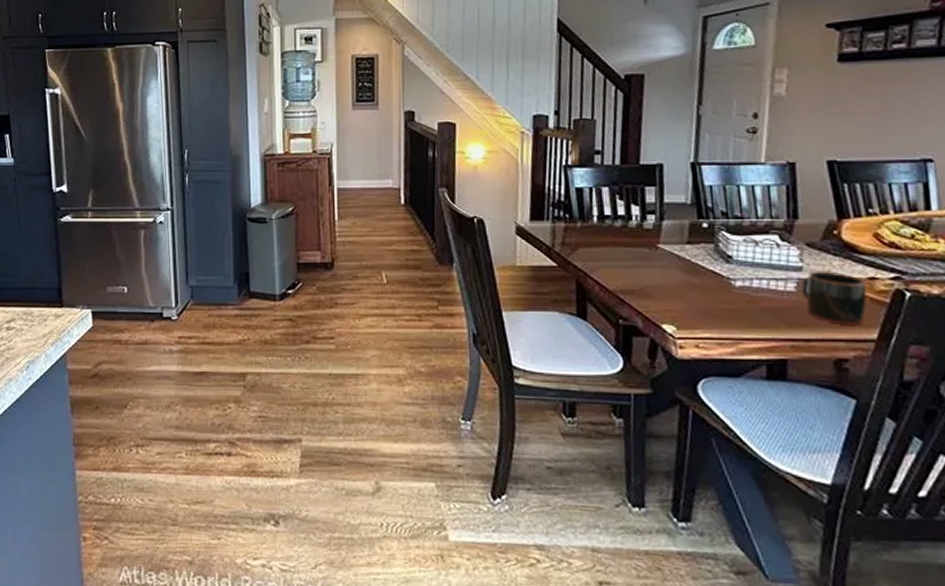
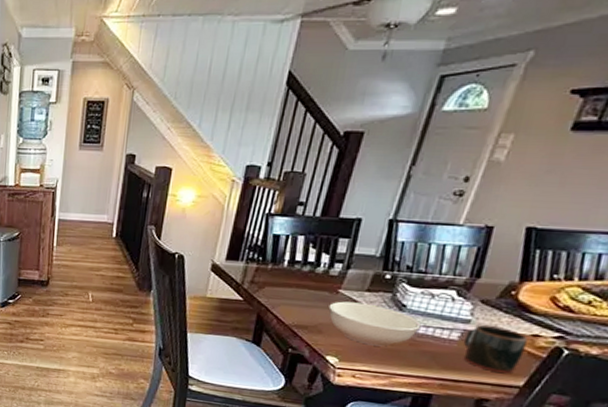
bowl: none [651,257,753,307] -> present [328,301,421,347]

